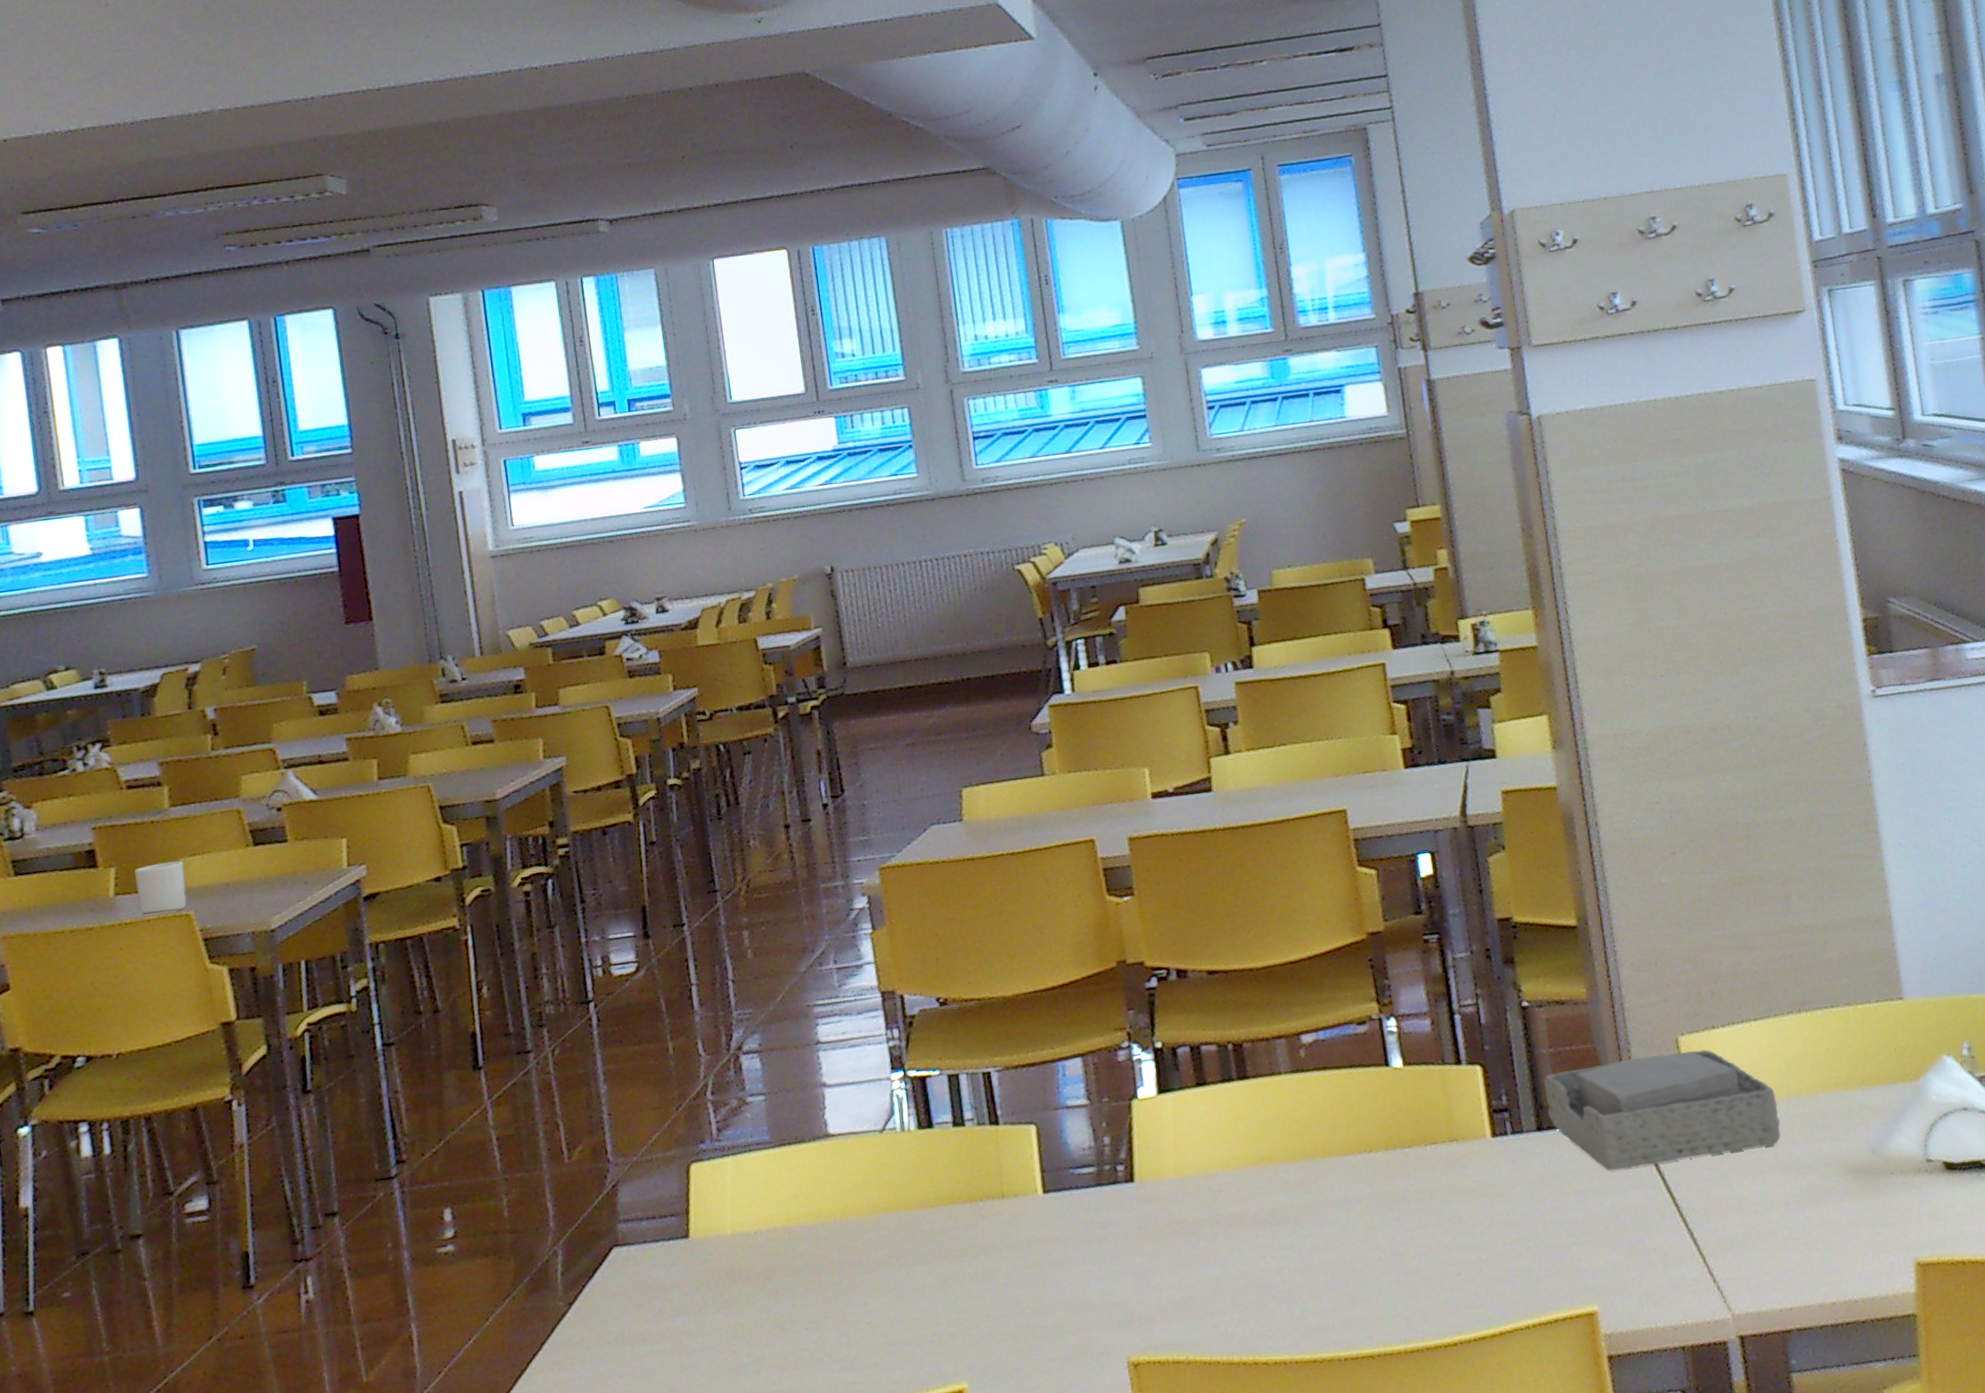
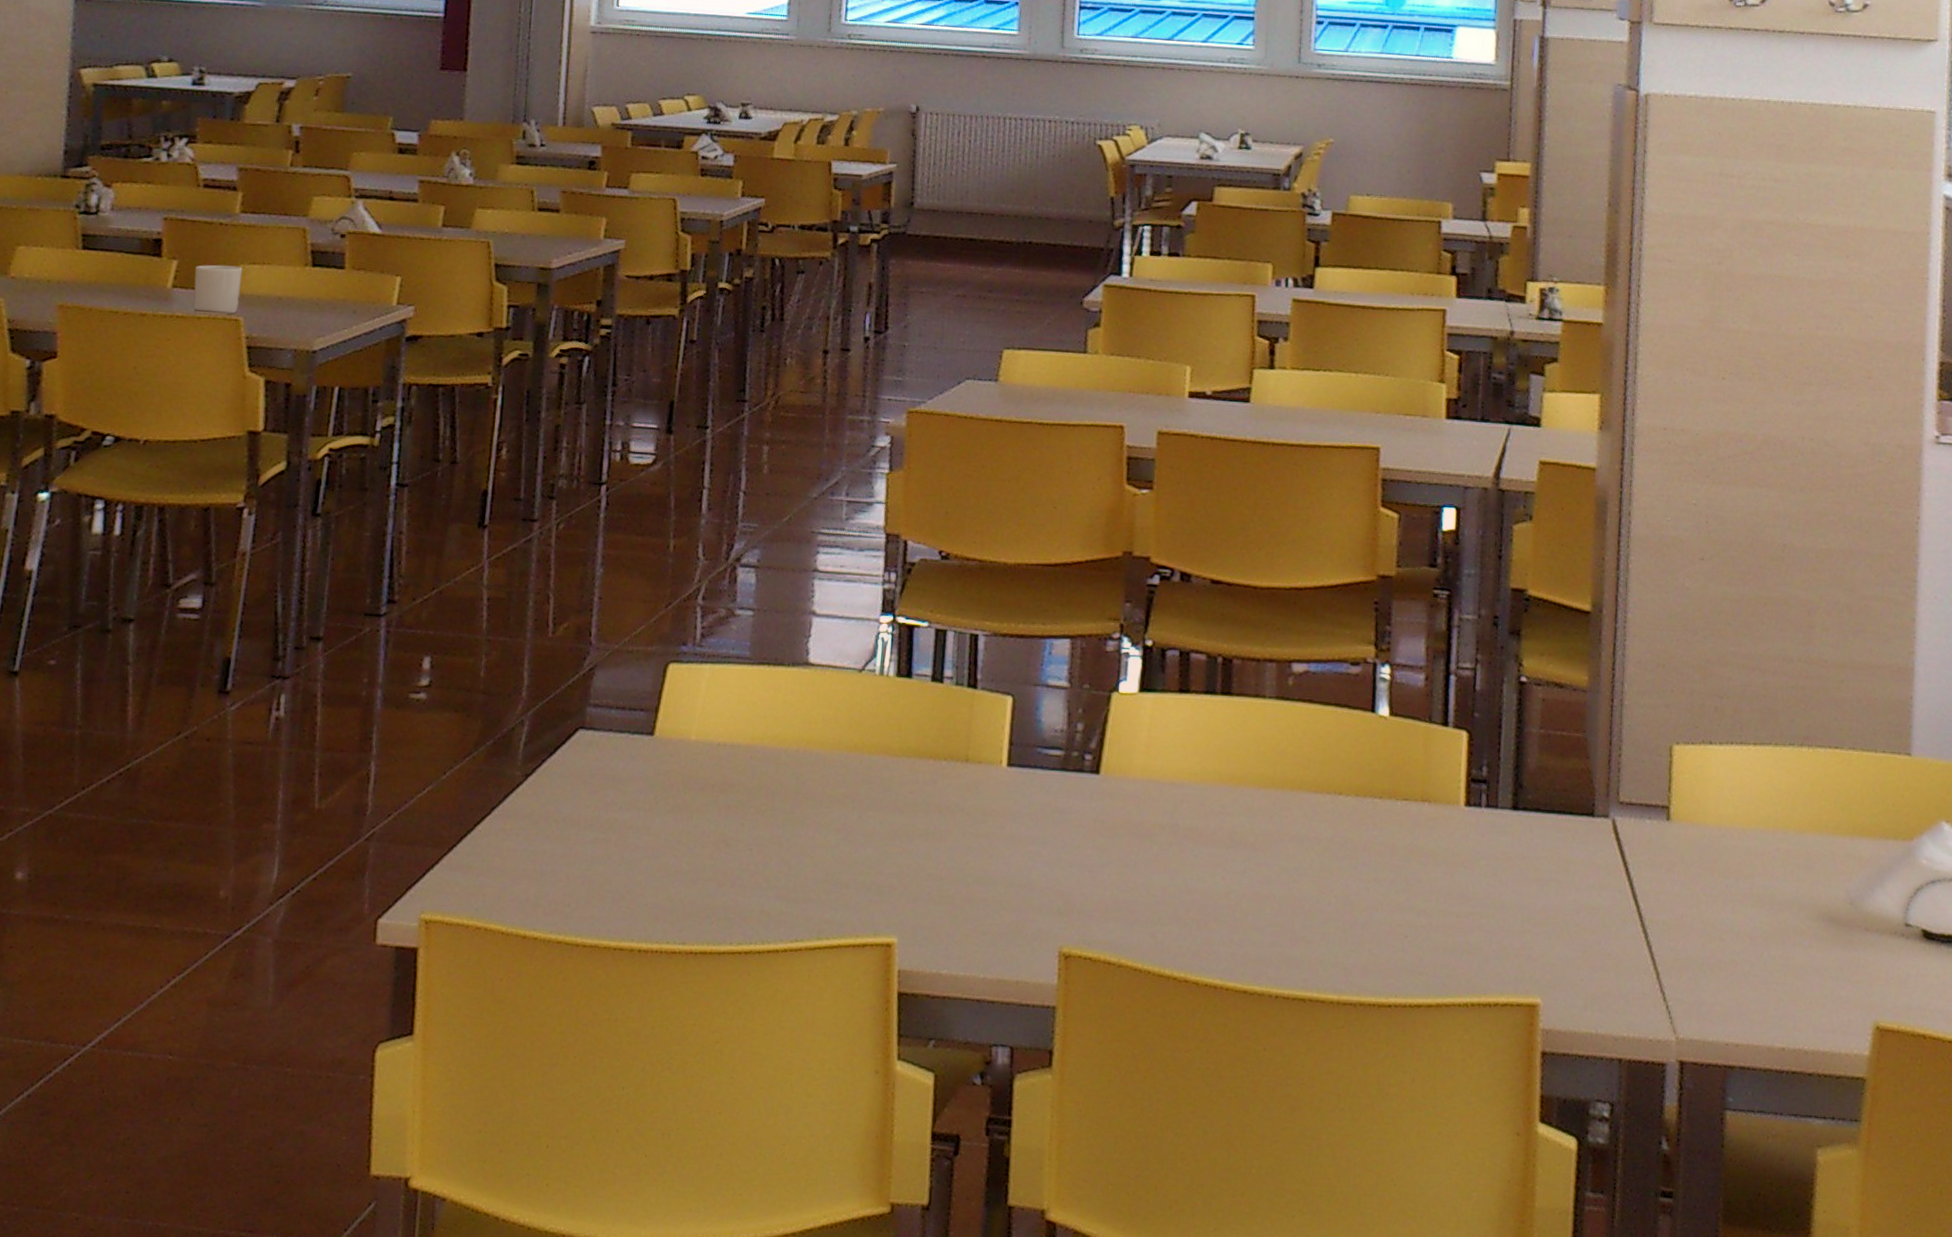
napkin holder: present [1544,1049,1781,1171] -> none [1526,755,1762,875]

